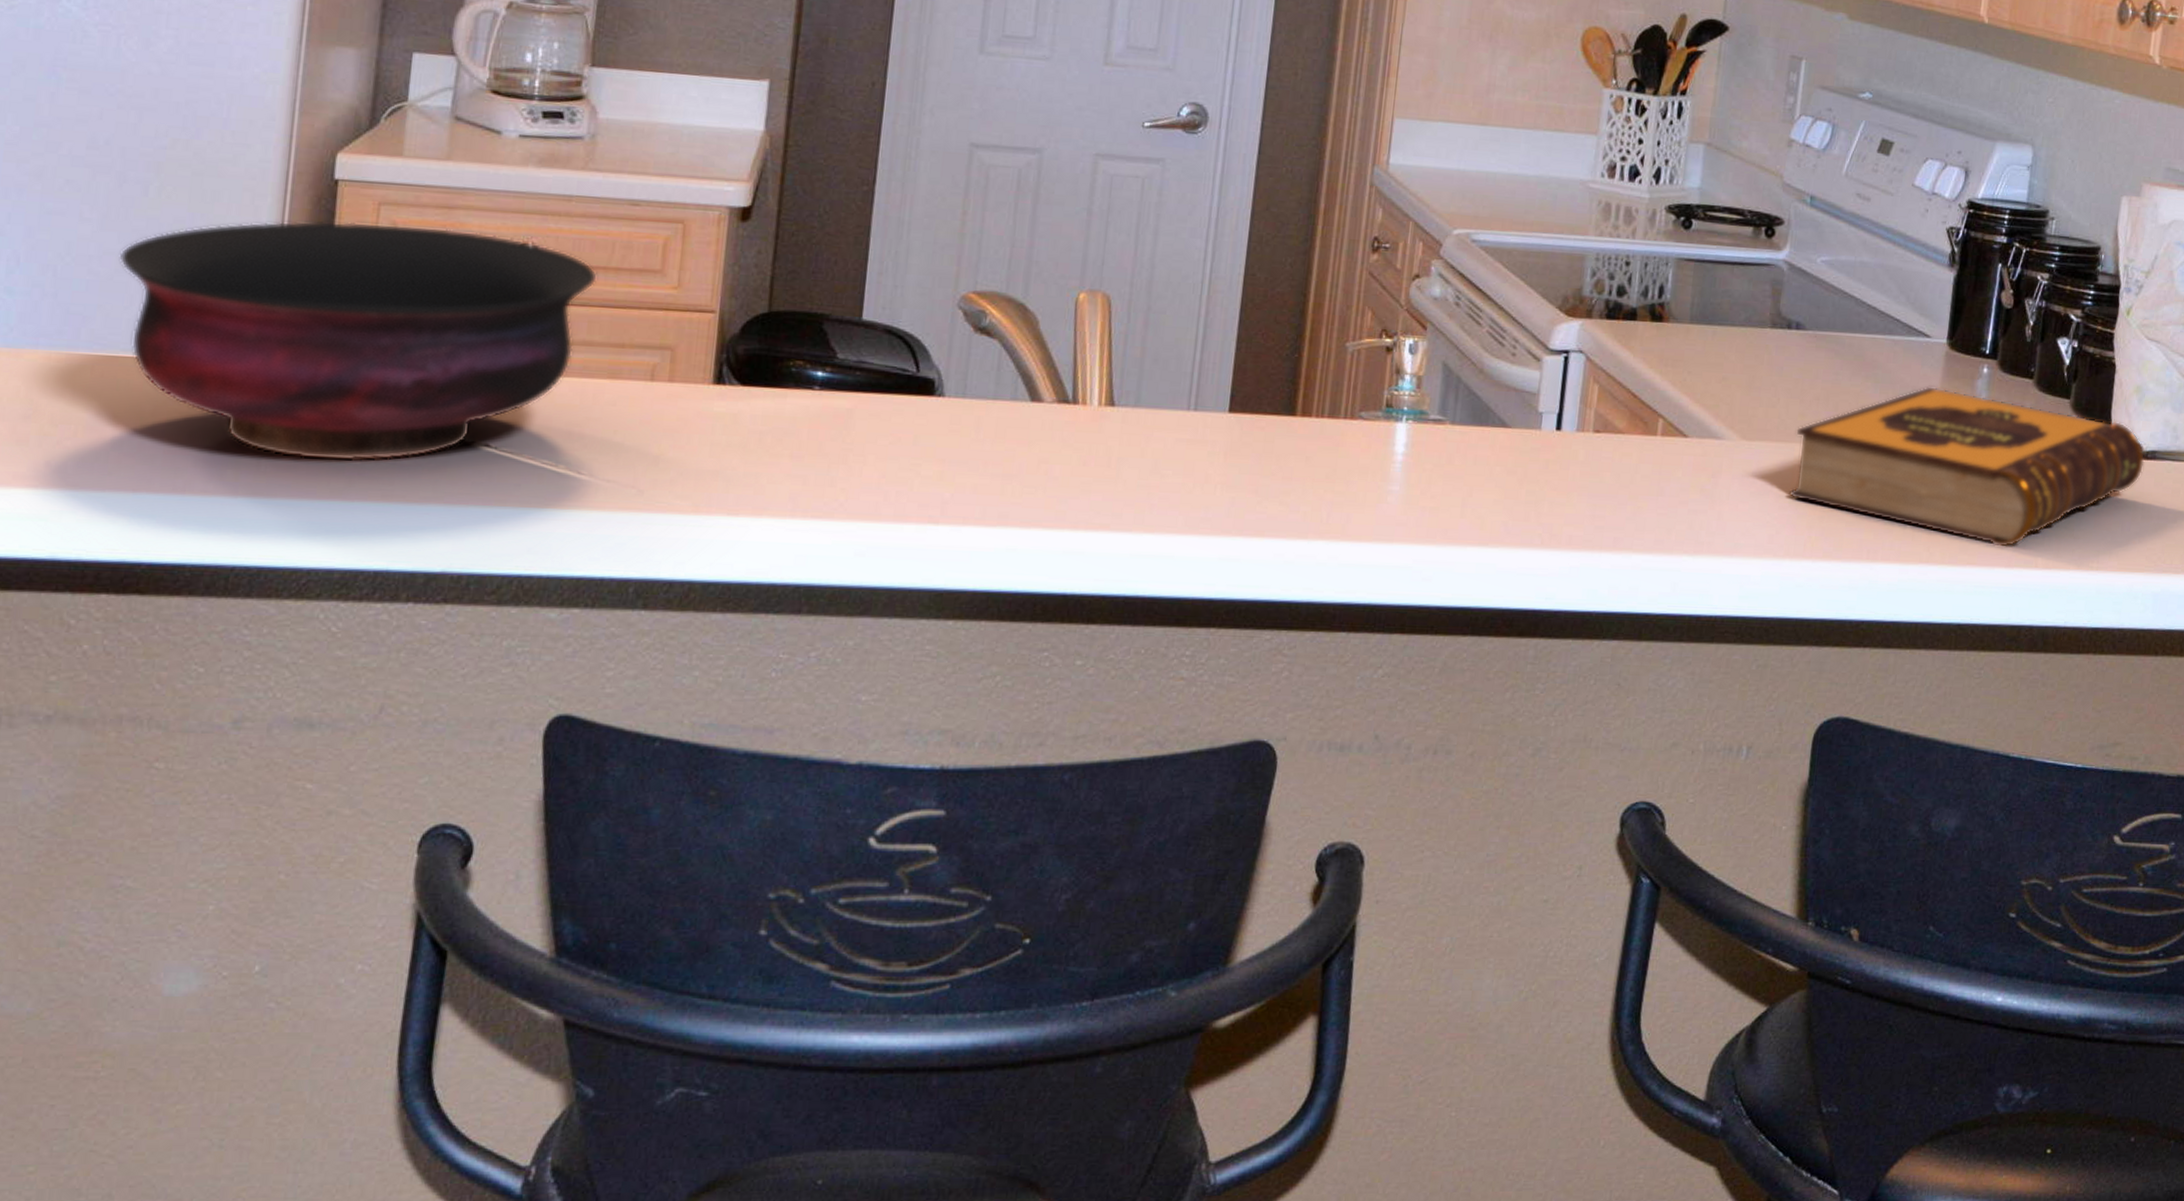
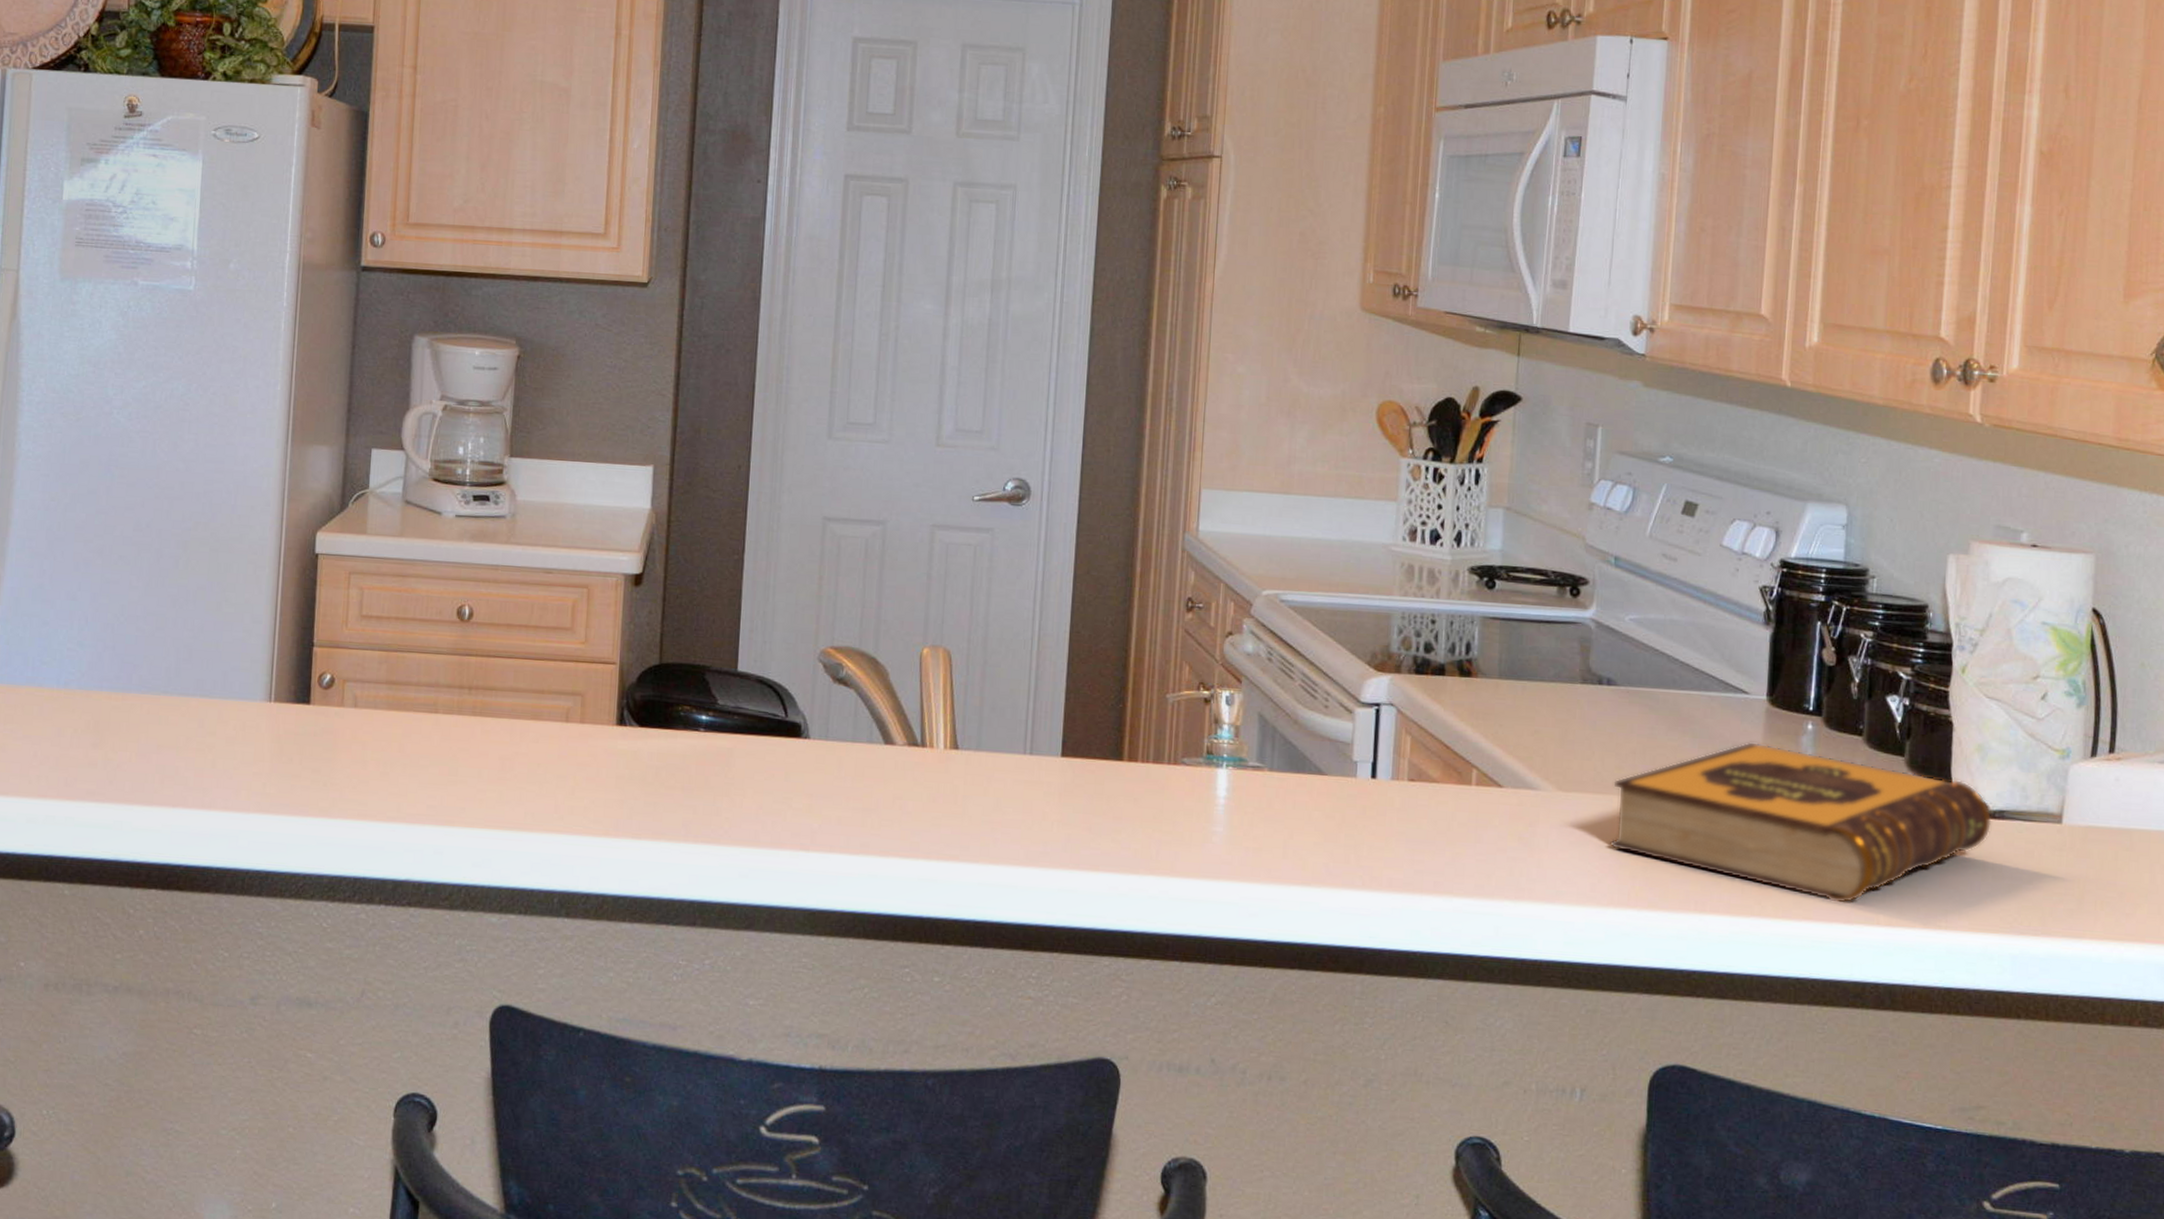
bowl: present [119,221,597,462] -> none [158,587,520,786]

